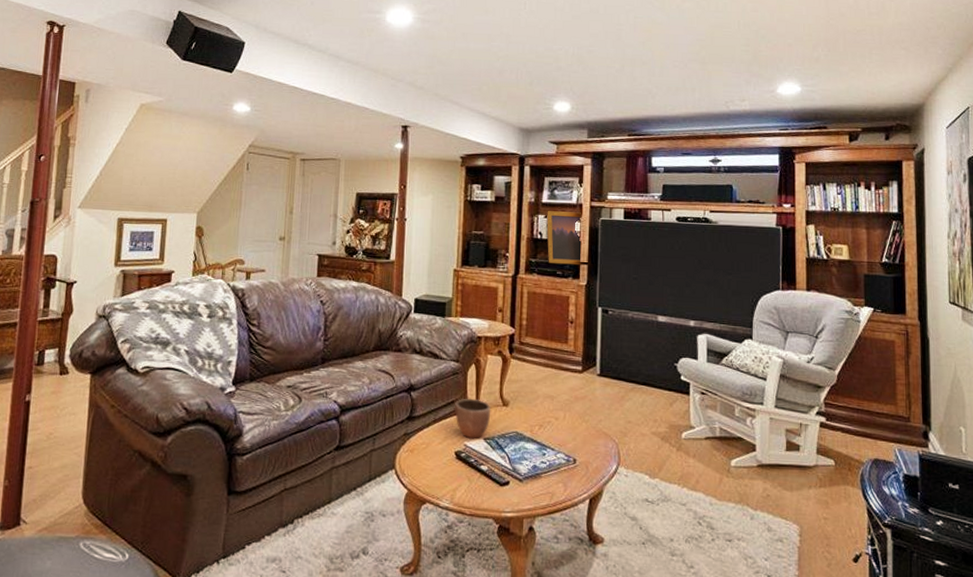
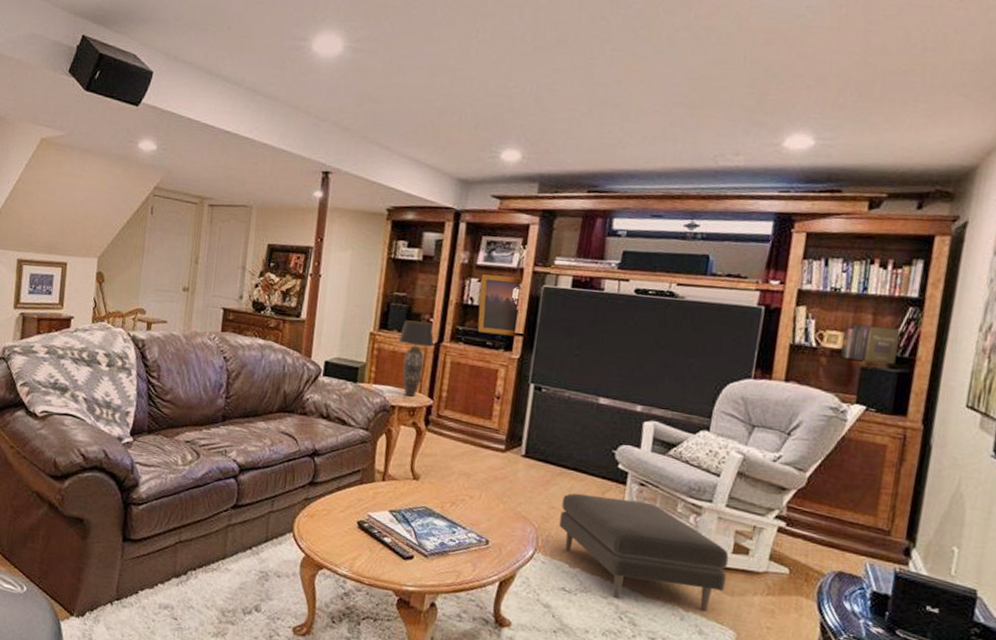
decorative bowl: present [455,399,491,440] -> none [360,468,400,511]
table lamp: none [480,256,512,328] -> present [398,320,434,398]
ottoman: none [636,406,784,508] -> present [559,493,729,611]
books: none [847,238,890,271] -> present [841,324,901,365]

